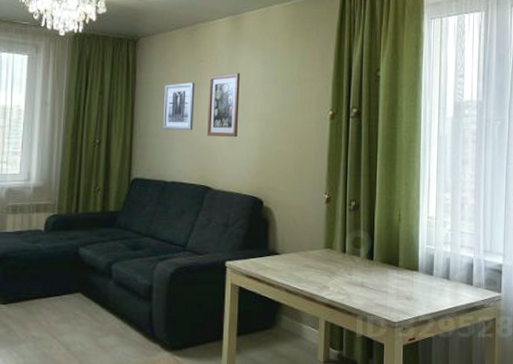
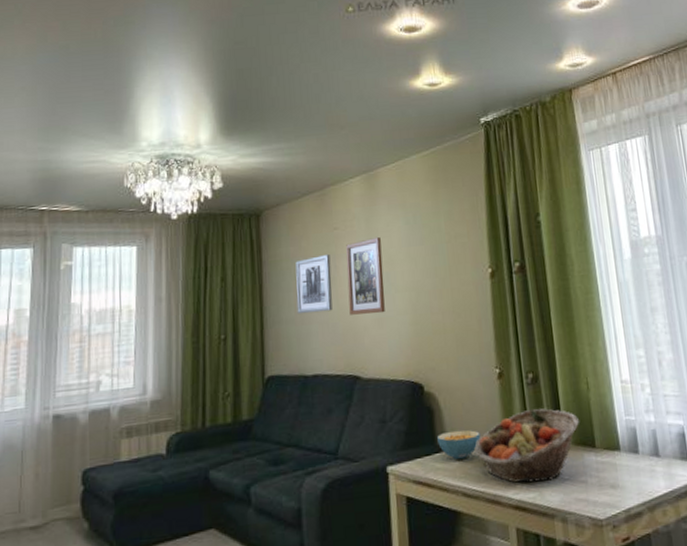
cereal bowl: none [270,240,306,263] -> present [437,430,481,460]
fruit basket: none [299,231,388,288] -> present [474,409,579,483]

